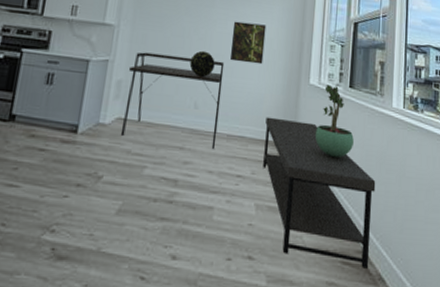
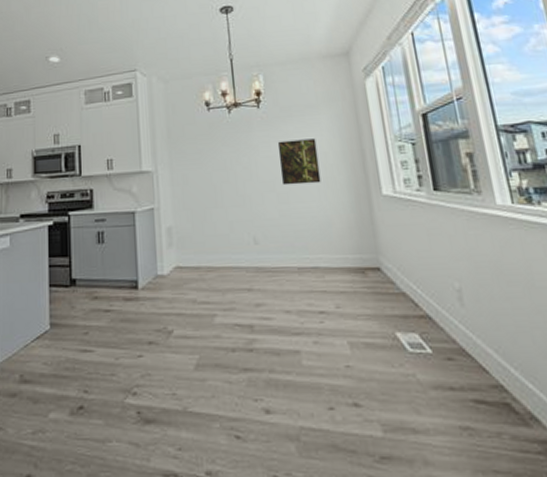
desk: present [120,52,225,150] -> none [177,188,286,287]
decorative globe: present [189,50,215,77] -> none [238,180,267,208]
storage bench: present [263,117,376,269] -> none [339,239,513,407]
potted plant: present [315,85,354,157] -> none [402,191,456,275]

